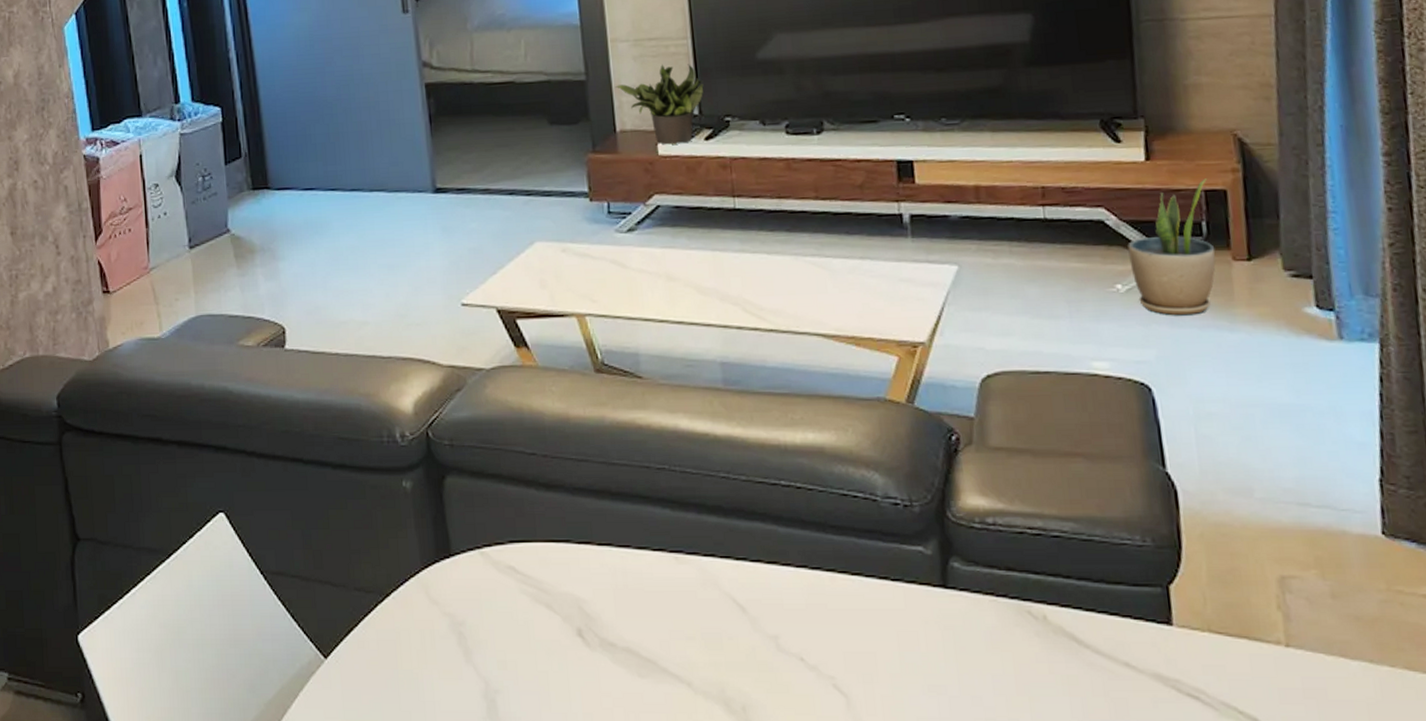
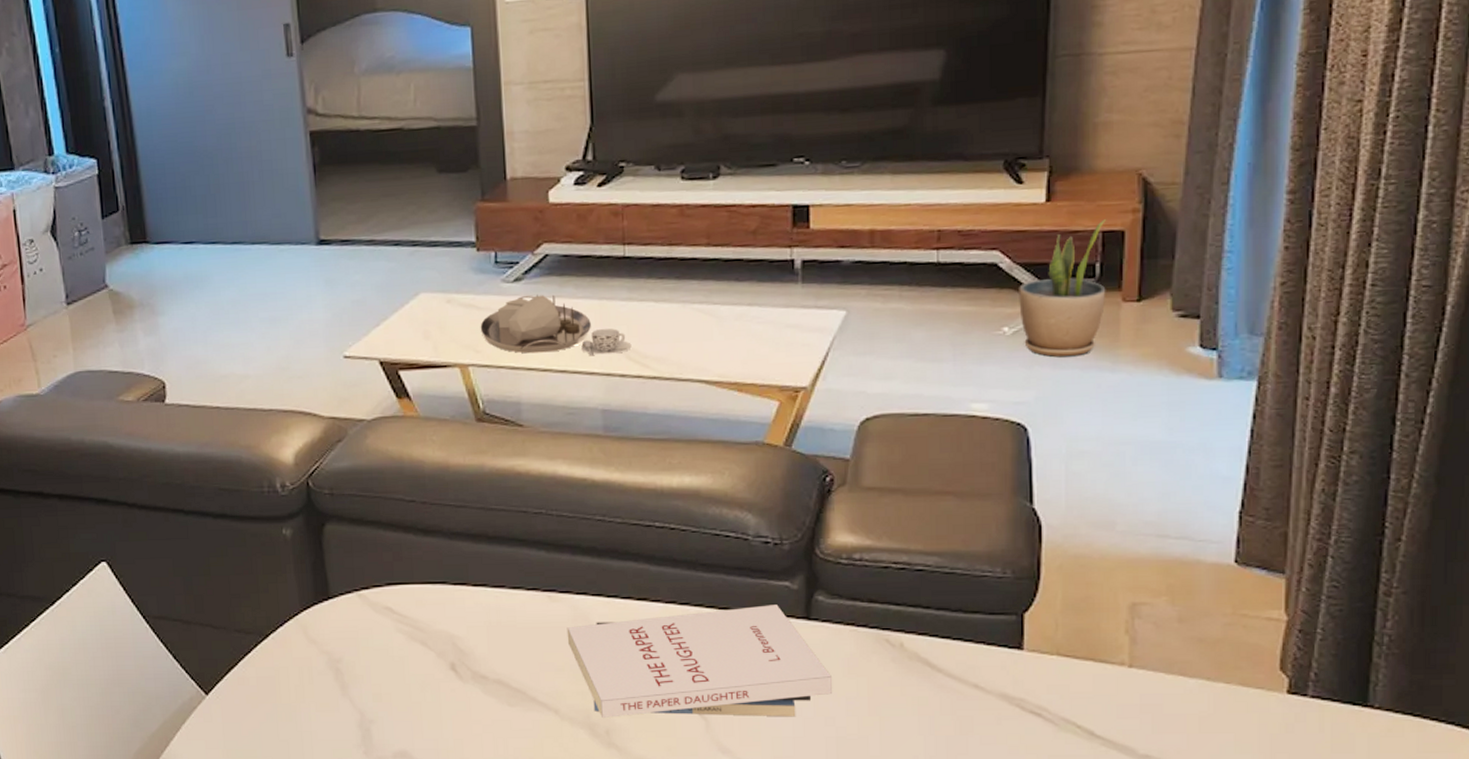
serving tray: none [595,245,705,304] -> present [480,294,591,354]
potted plant: present [615,64,704,145] -> none [507,107,599,192]
books: none [695,571,976,695] -> present [566,605,832,718]
teacup: none [697,279,747,308] -> present [581,328,632,356]

